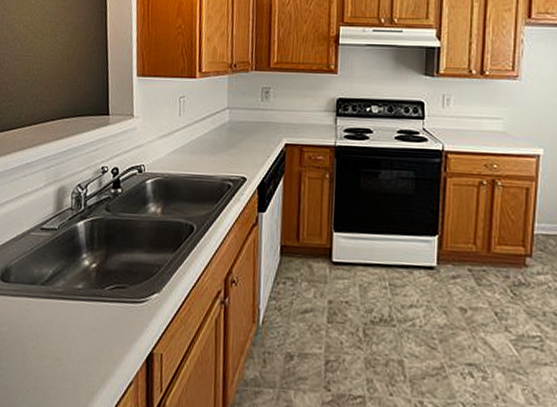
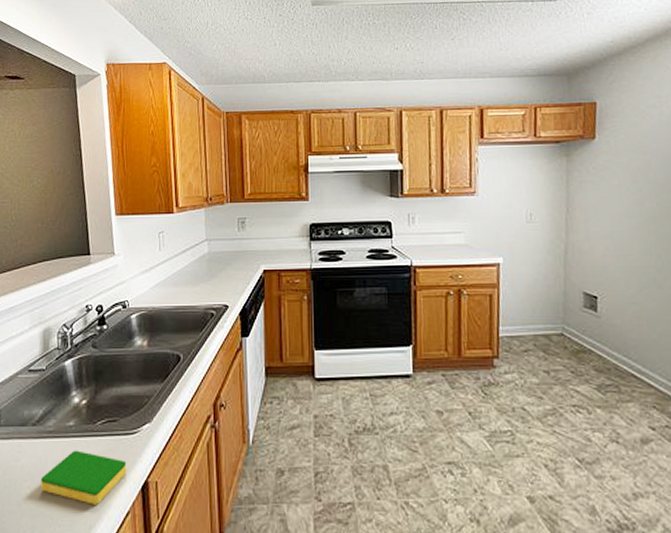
dish sponge: none [46,313,133,372] -> present [41,450,127,505]

